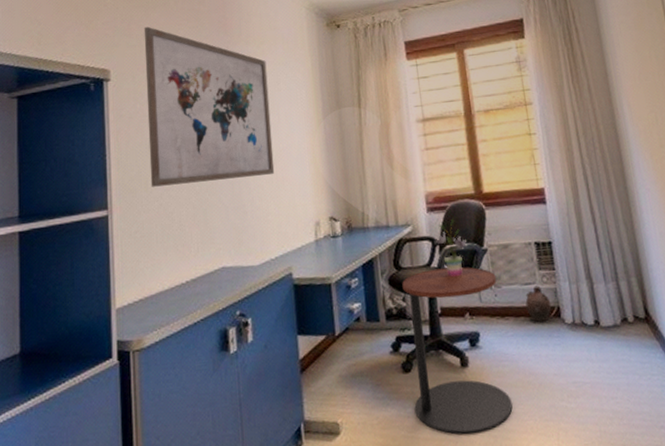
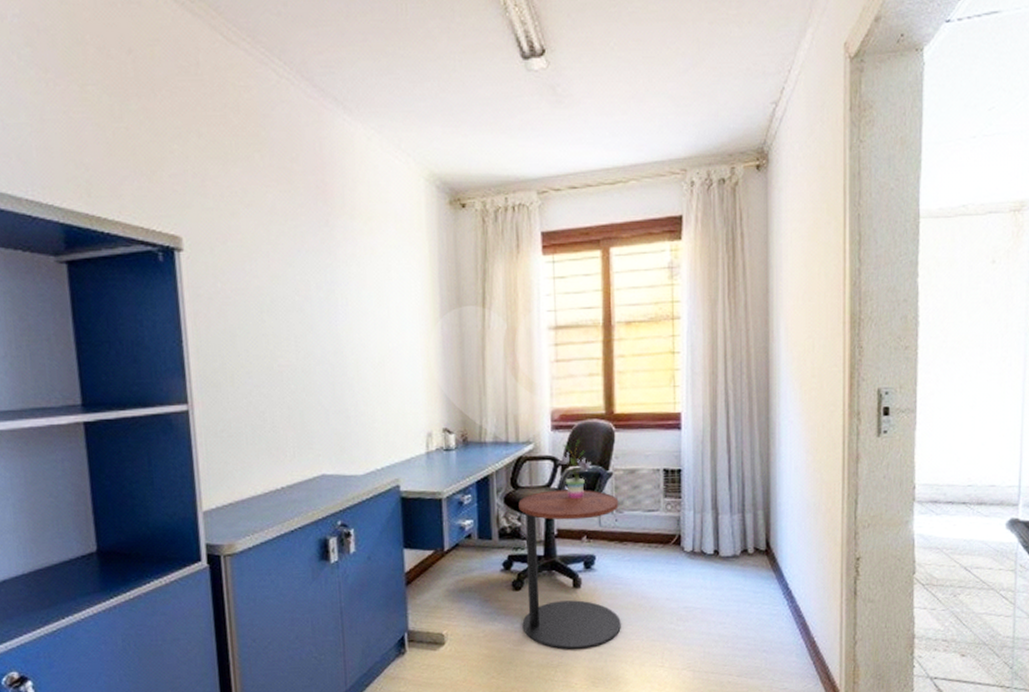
wall art: present [143,26,275,187] -> none [222,185,383,382]
ceramic jug: present [525,285,552,323] -> none [646,513,673,549]

